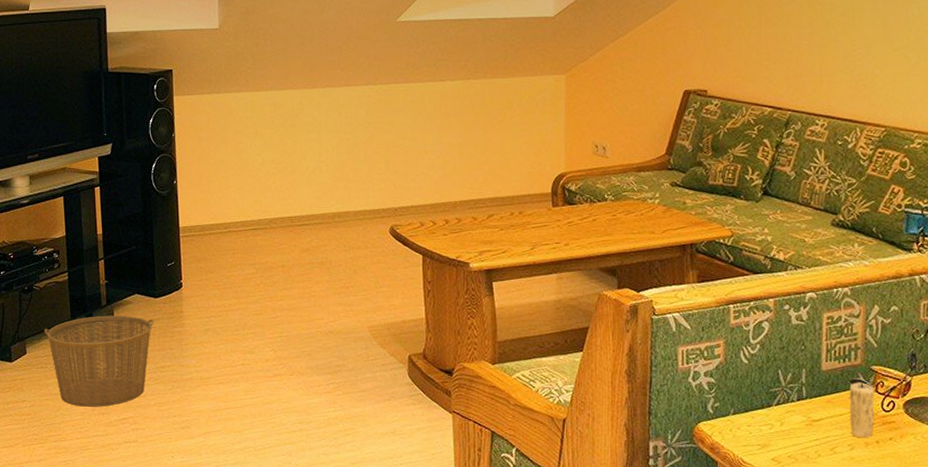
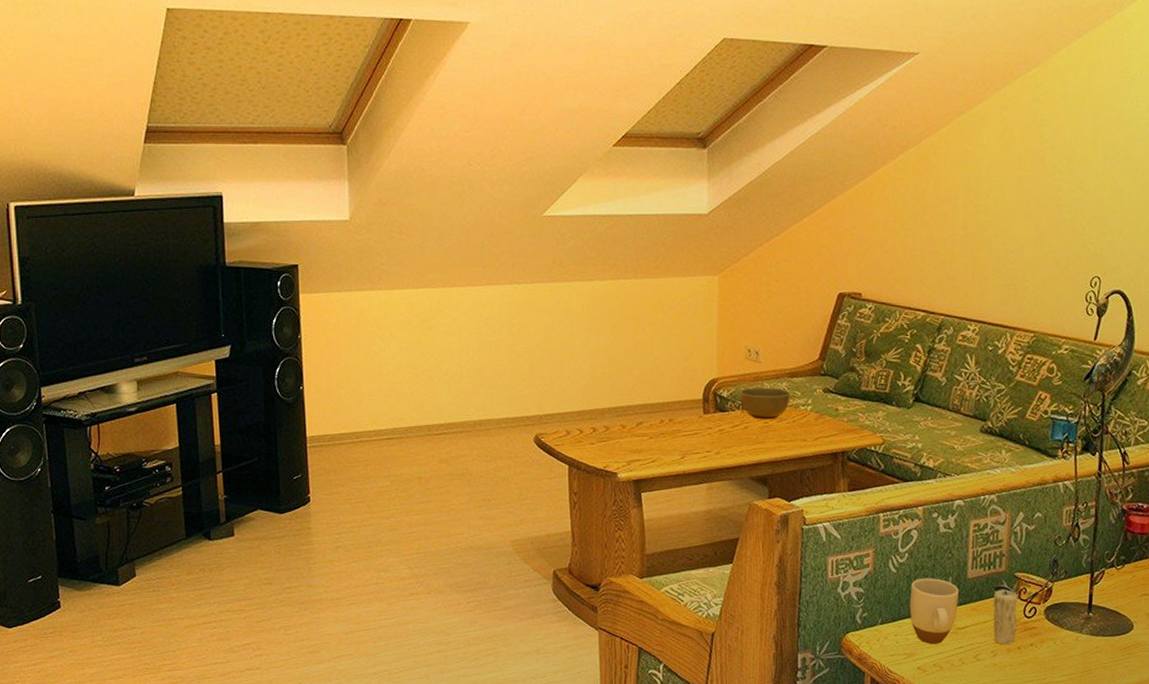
basket: present [44,315,154,407] -> none [155,533,279,633]
bowl: none [588,181,638,213] -> present [740,387,791,420]
mug: none [762,369,813,436] -> present [909,578,959,644]

